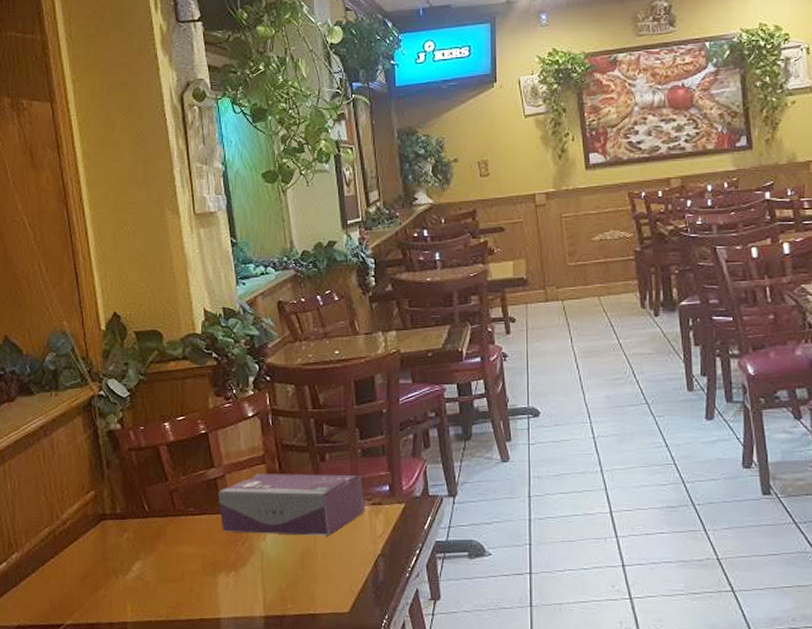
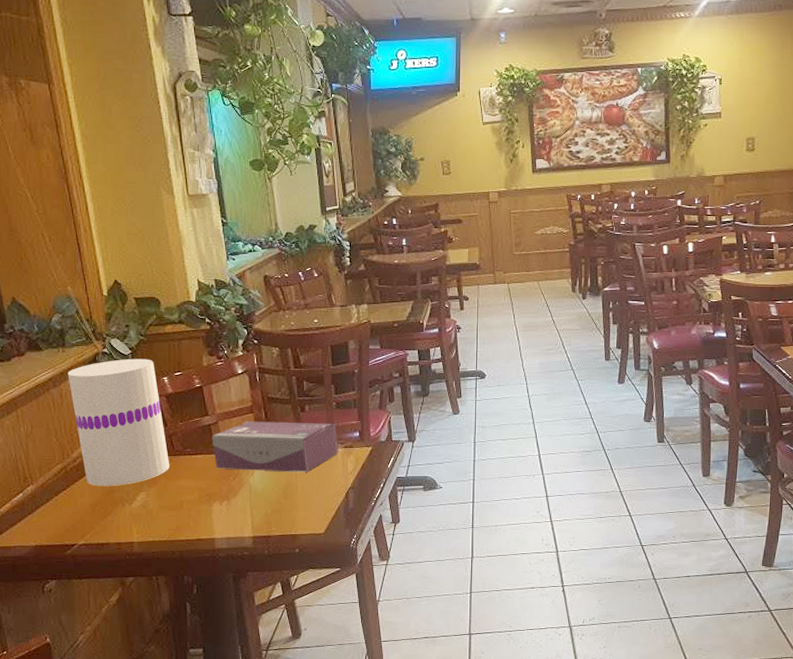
vase: none [60,401,169,554] -> present [67,358,169,487]

